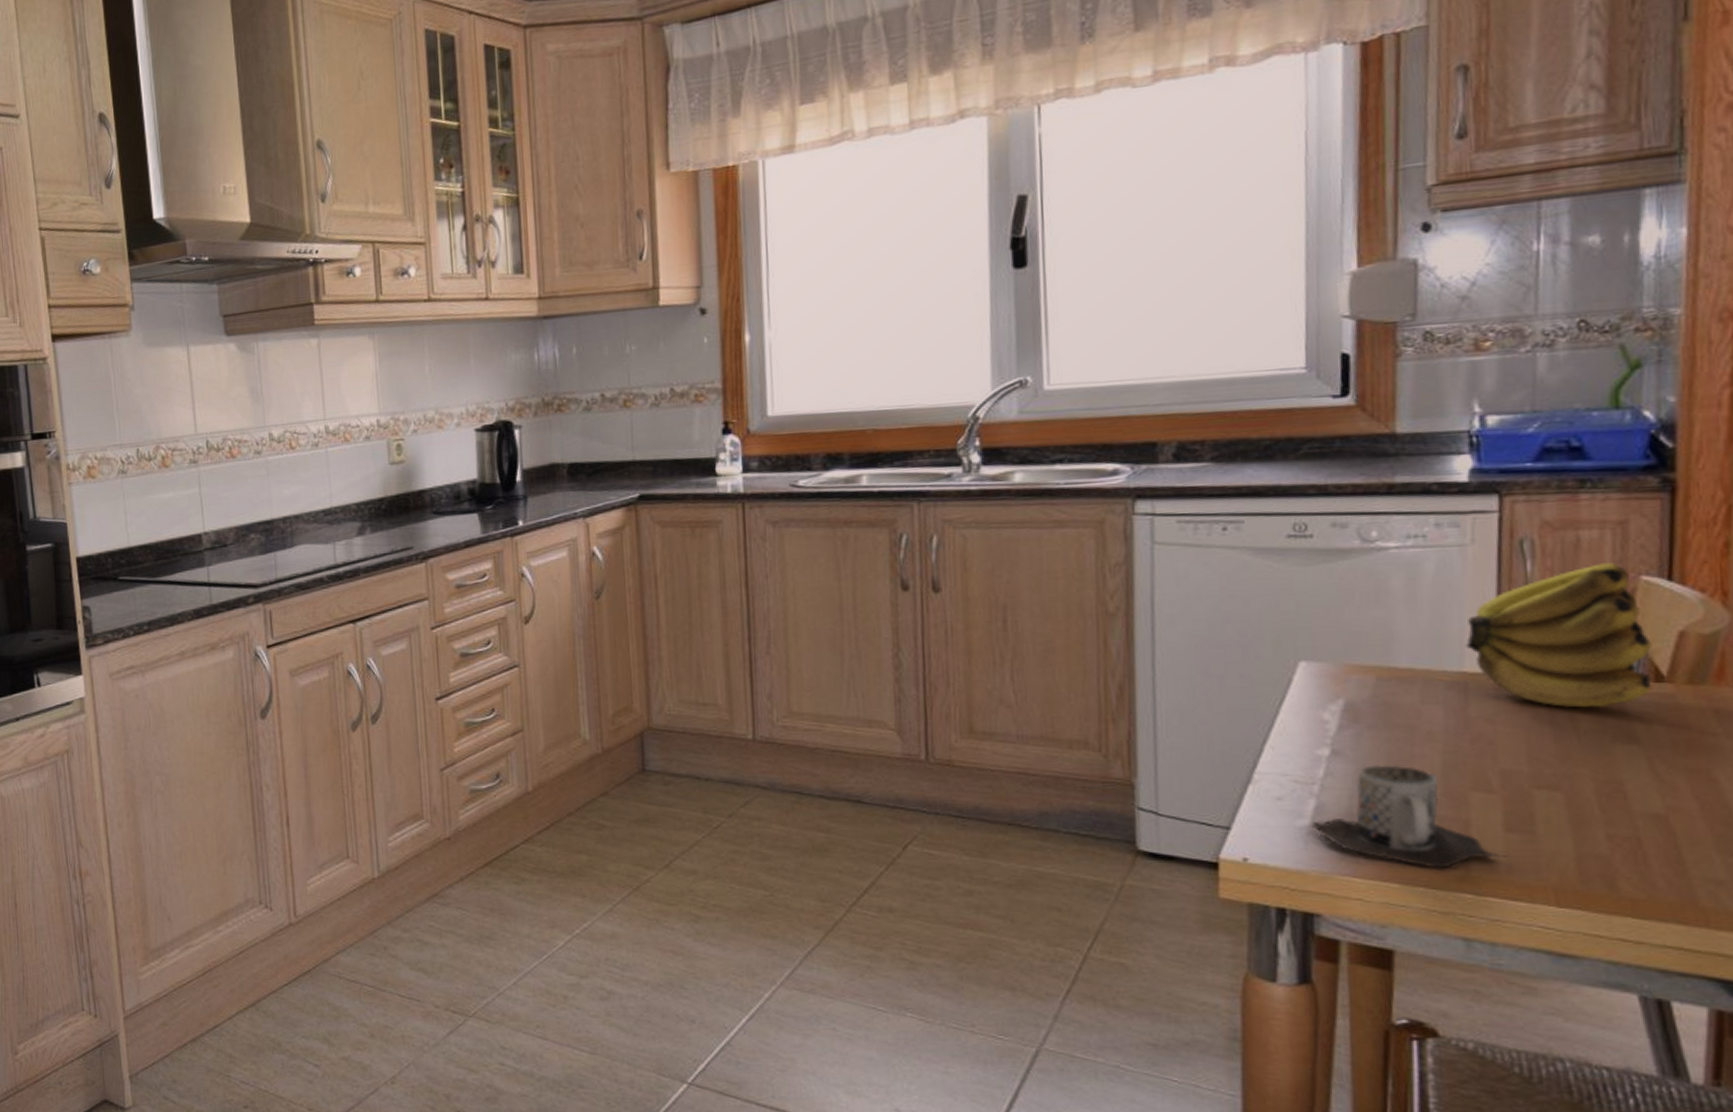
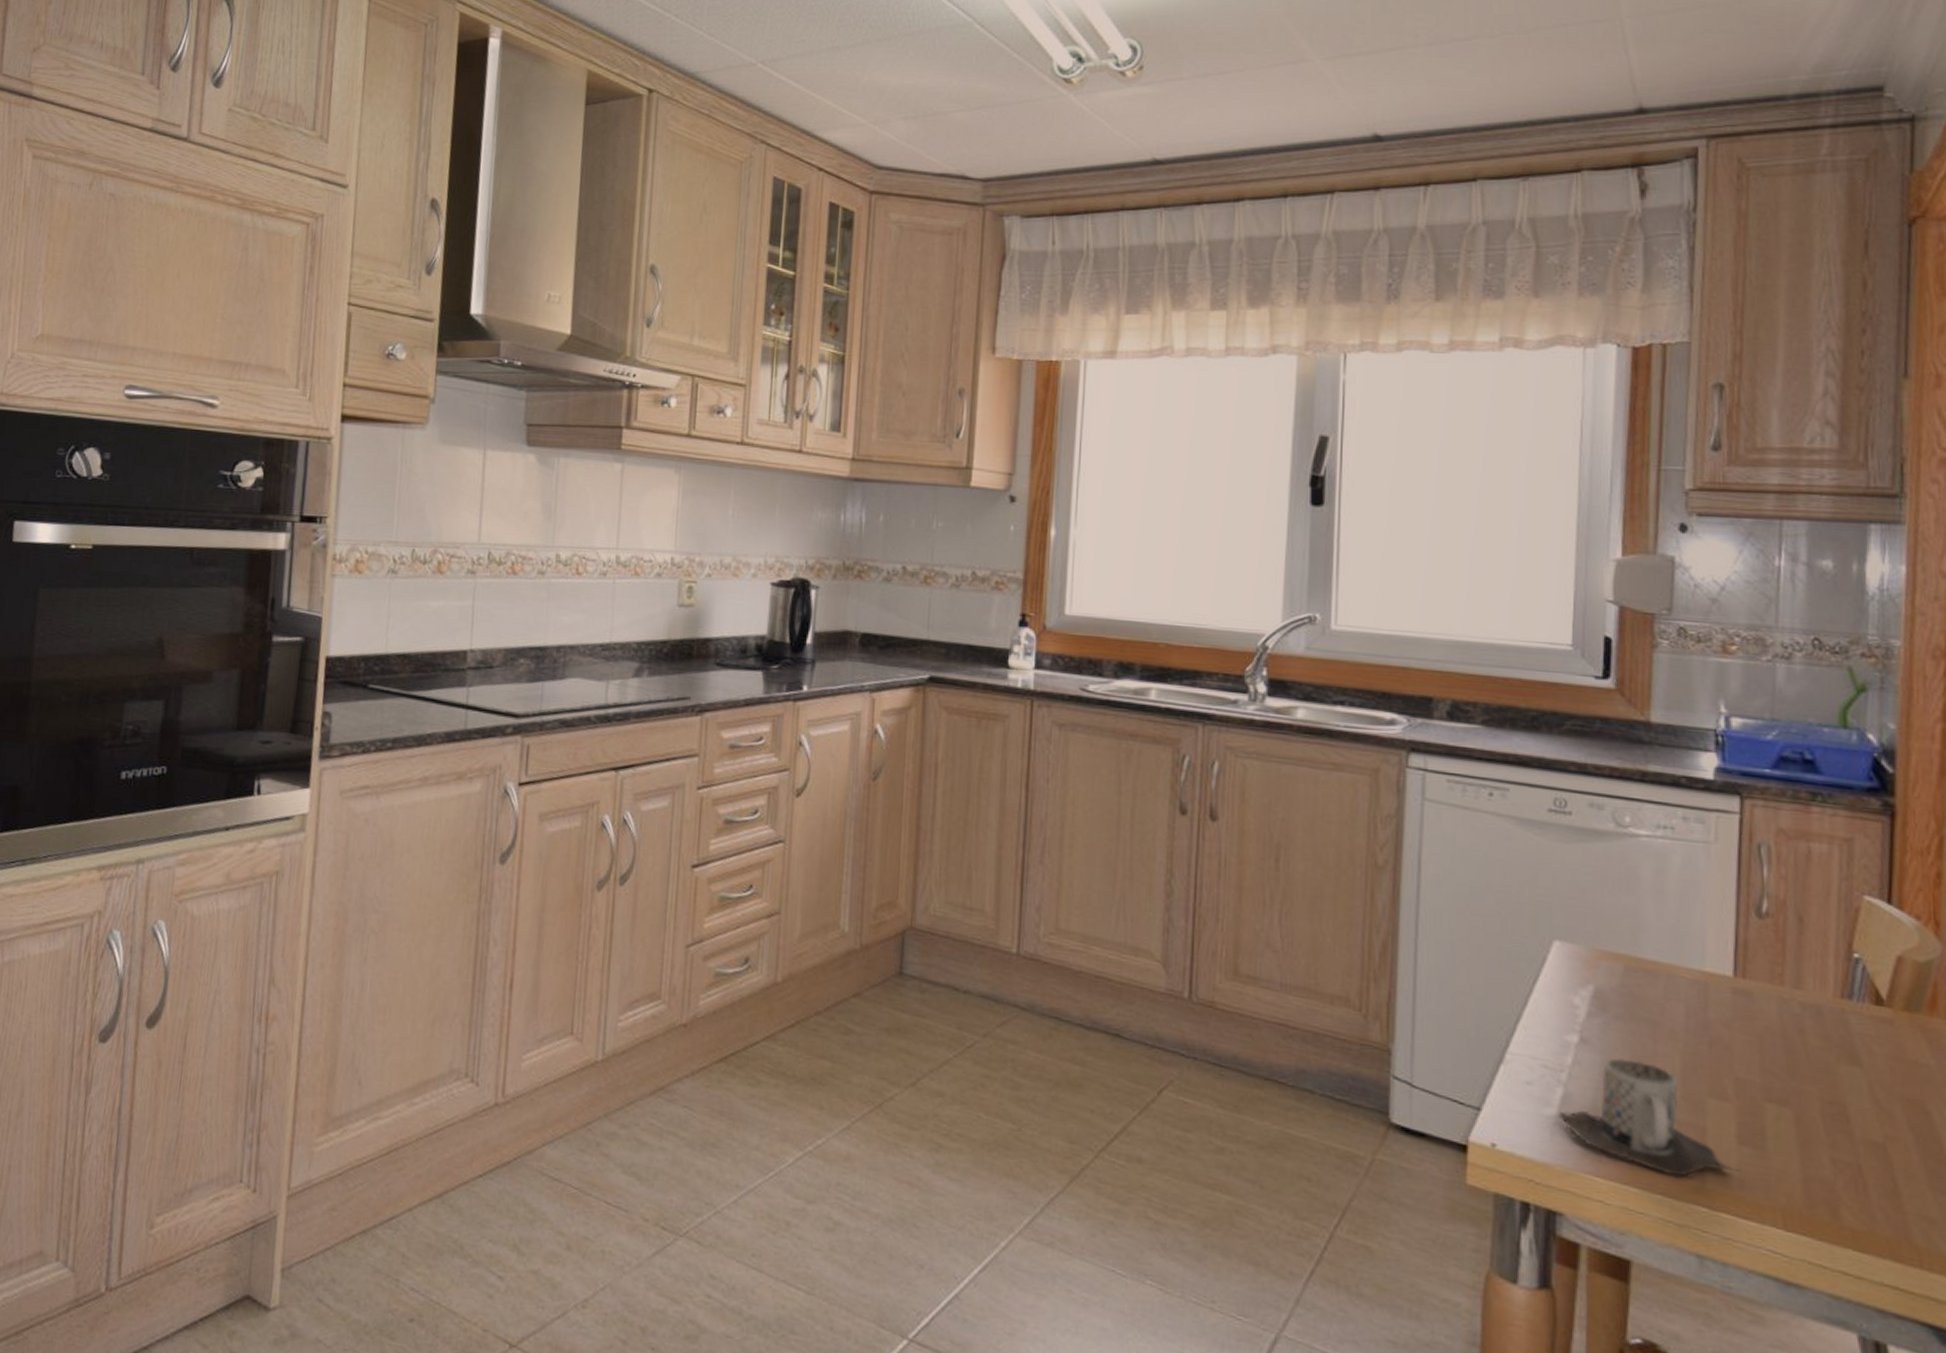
banana: present [1465,563,1653,708] -> none [1707,878,1873,1025]

